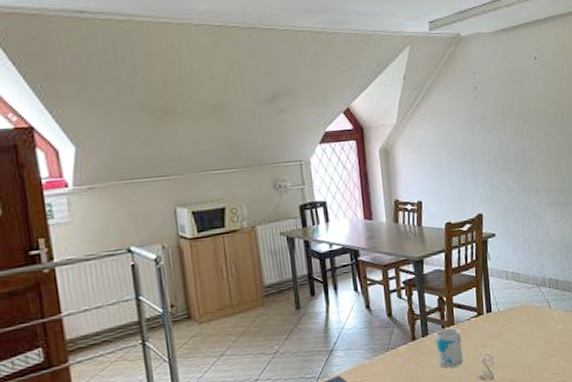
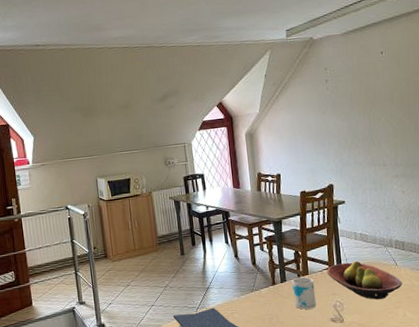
fruit bowl: none [475,304,556,350] -> present [327,260,402,300]

